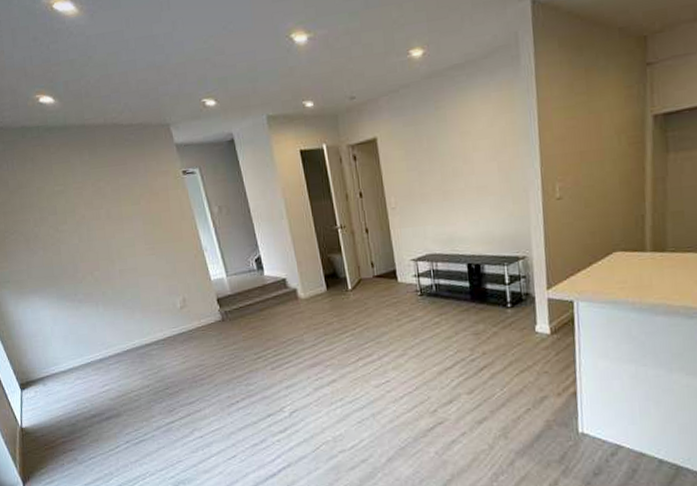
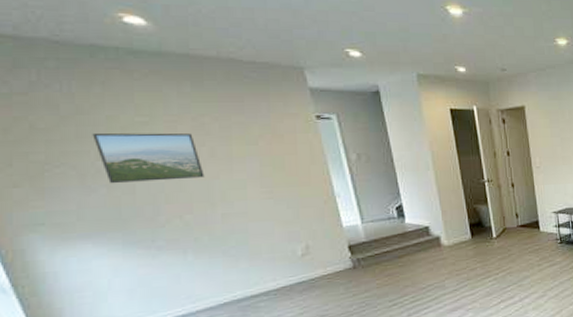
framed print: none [30,198,105,247] -> present [92,132,205,184]

